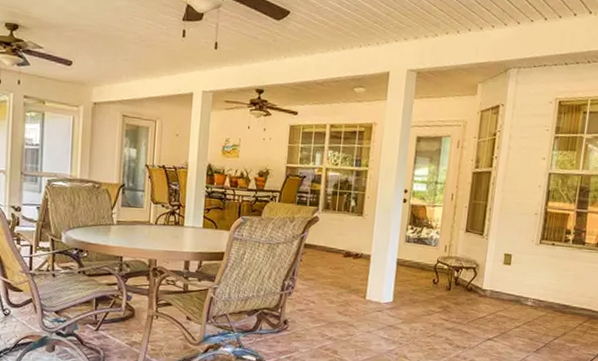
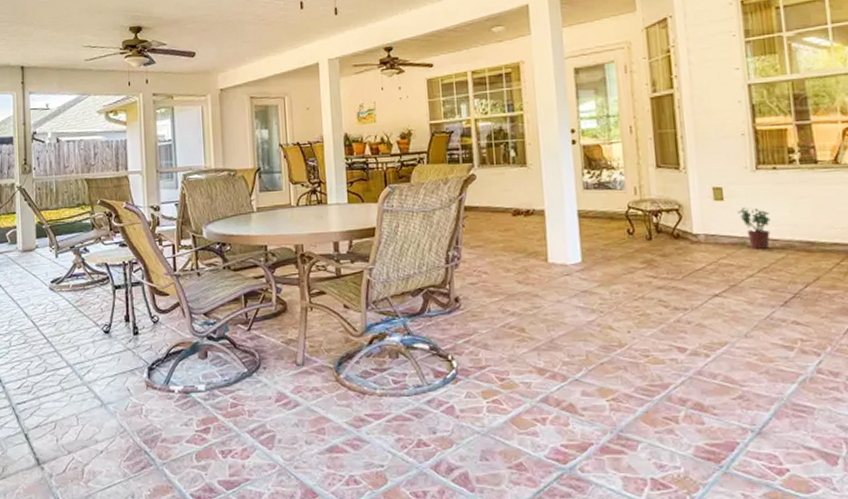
potted plant: none [519,273,542,307] -> present [737,207,771,249]

